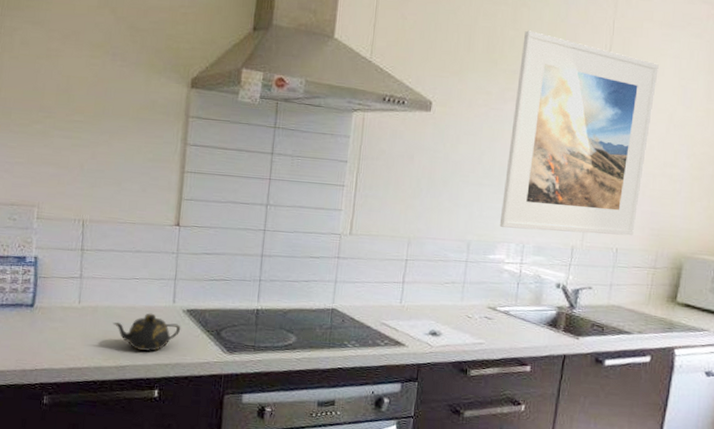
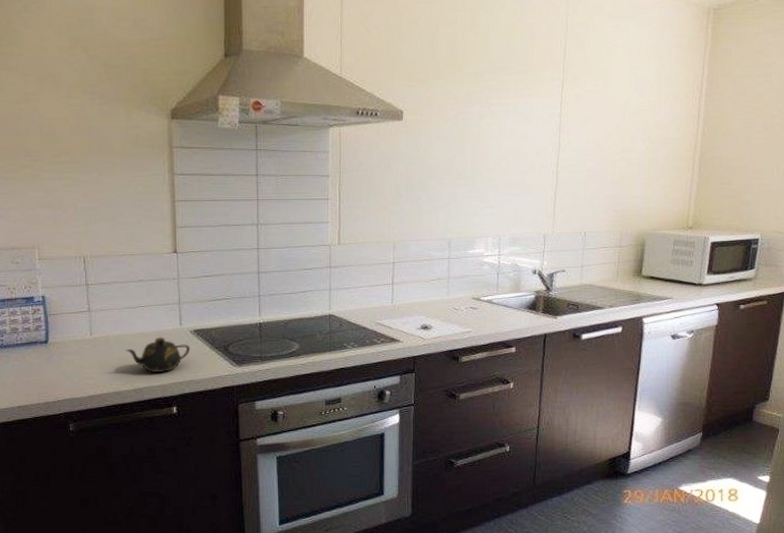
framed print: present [499,30,659,236] -> none [476,33,611,223]

